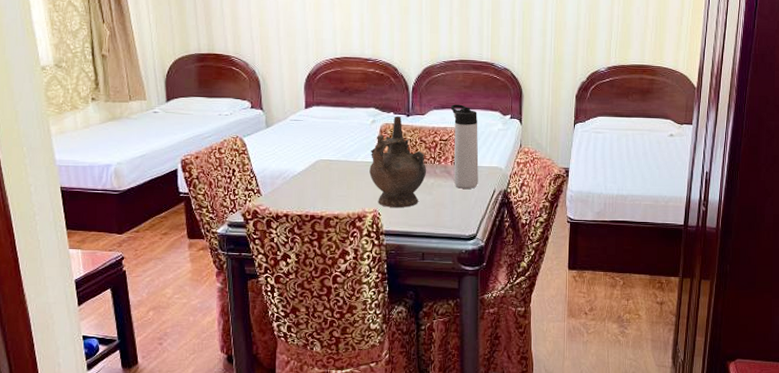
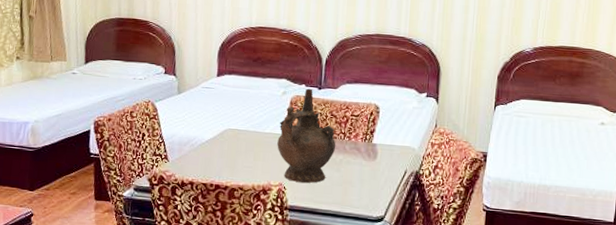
thermos bottle: present [450,104,479,189] -> none [364,79,392,168]

